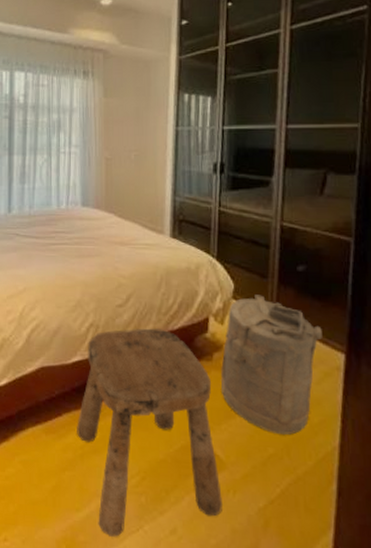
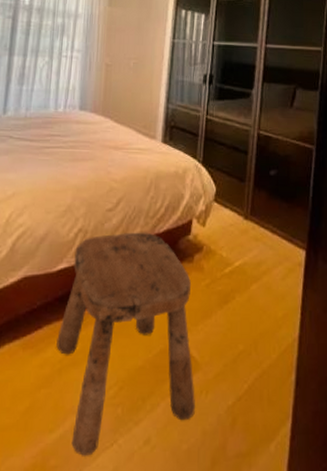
laundry hamper: present [221,295,322,435] -> none [200,197,288,330]

